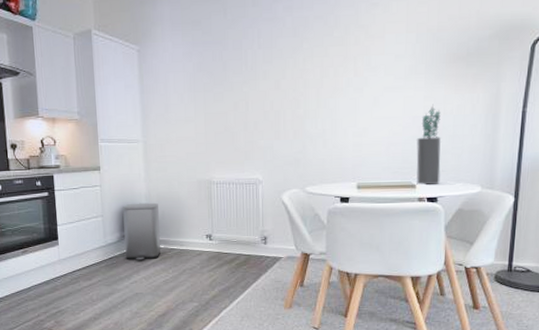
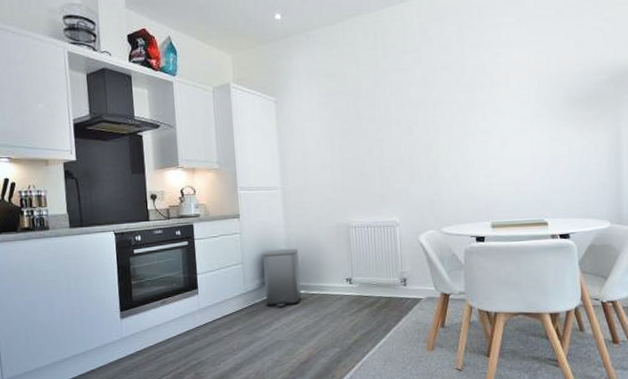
vase: present [415,104,442,186] -> none [545,145,571,223]

